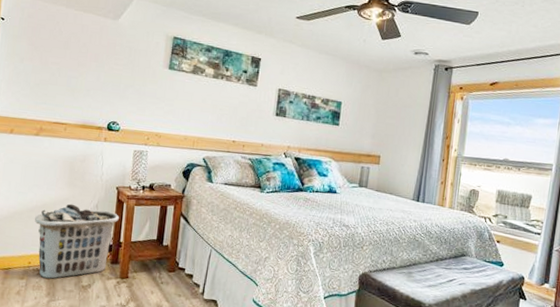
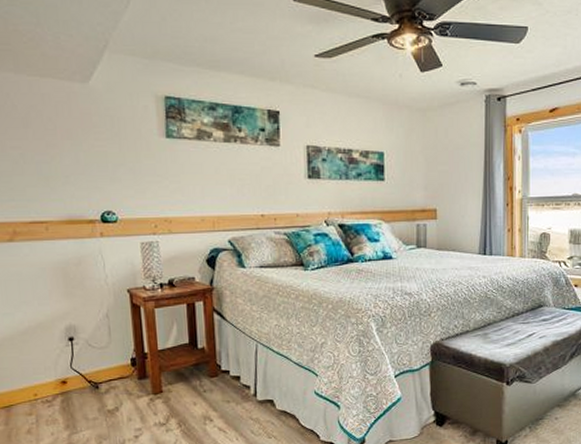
clothes hamper: present [34,203,119,279] -> none [30,317,138,409]

